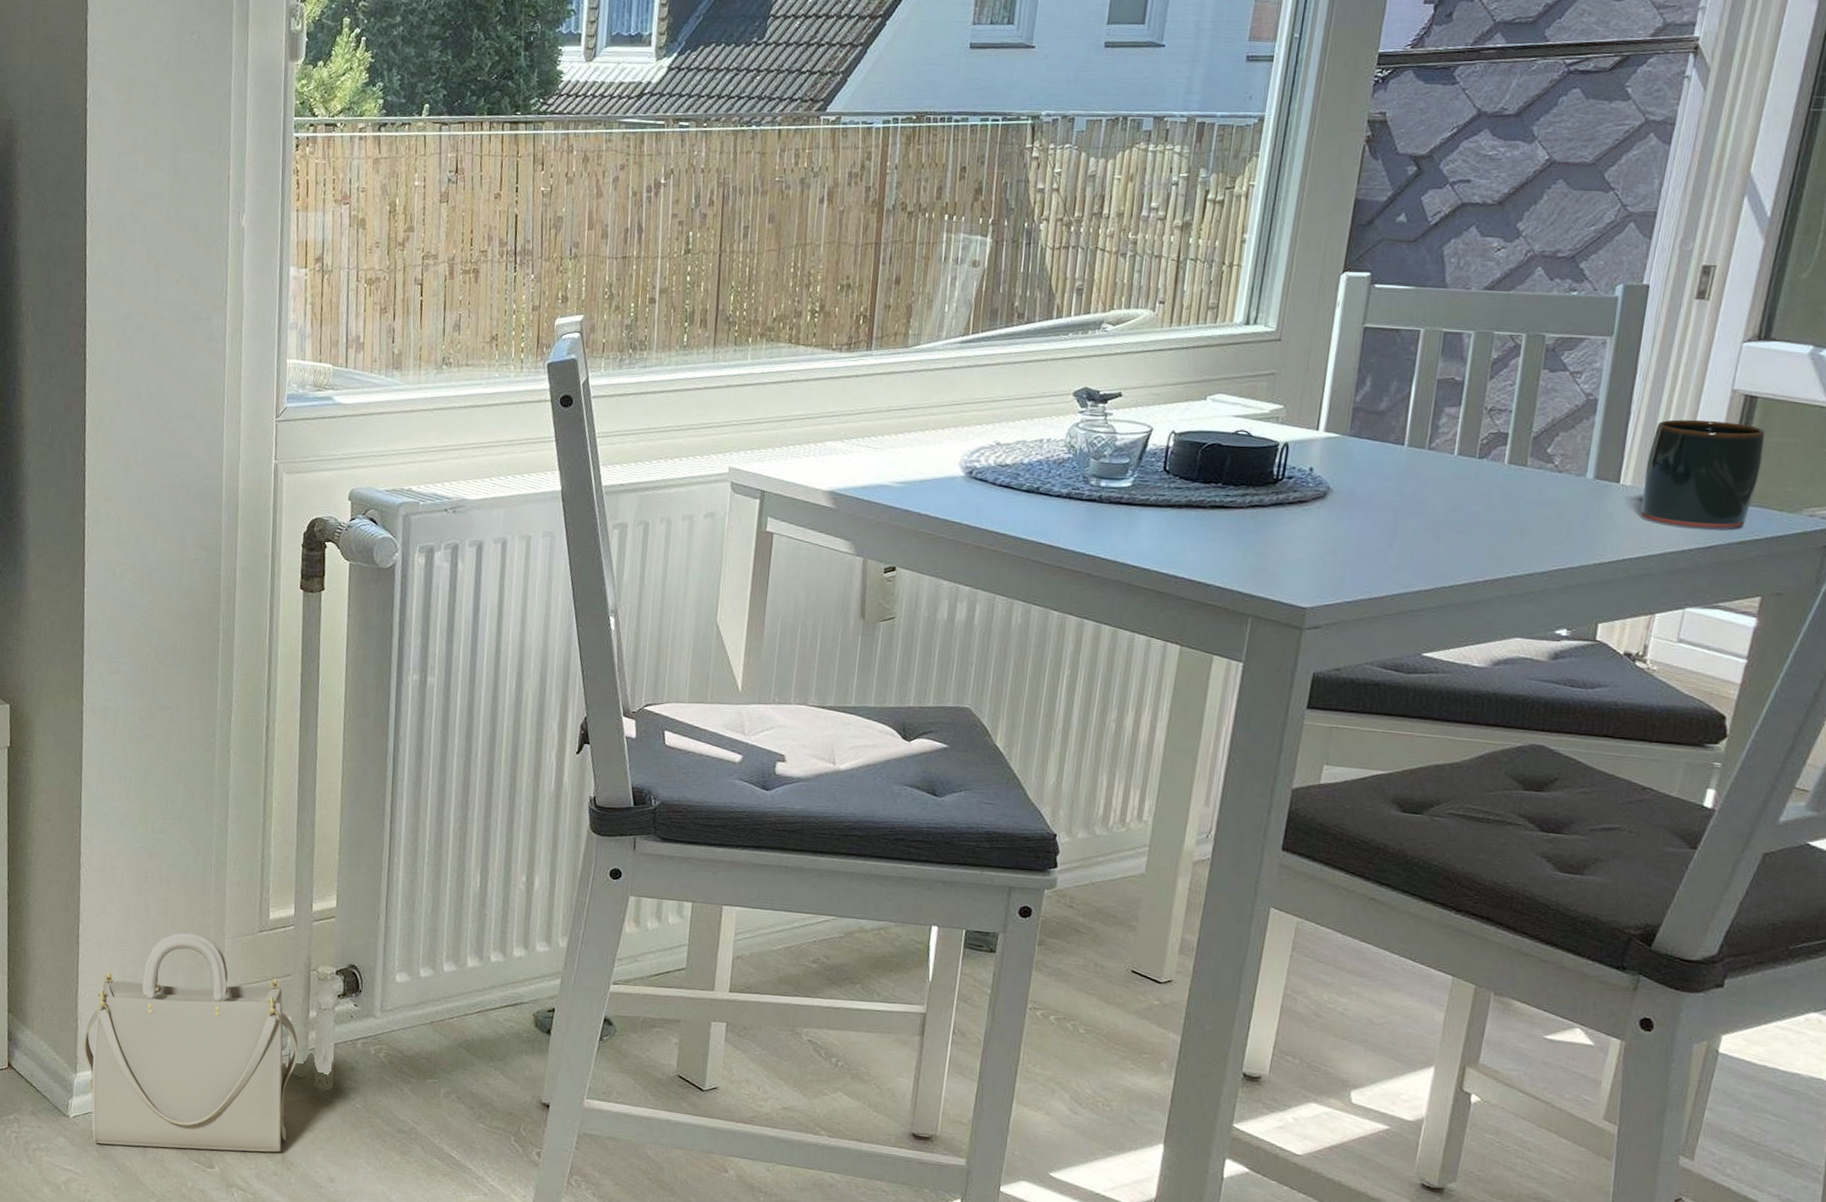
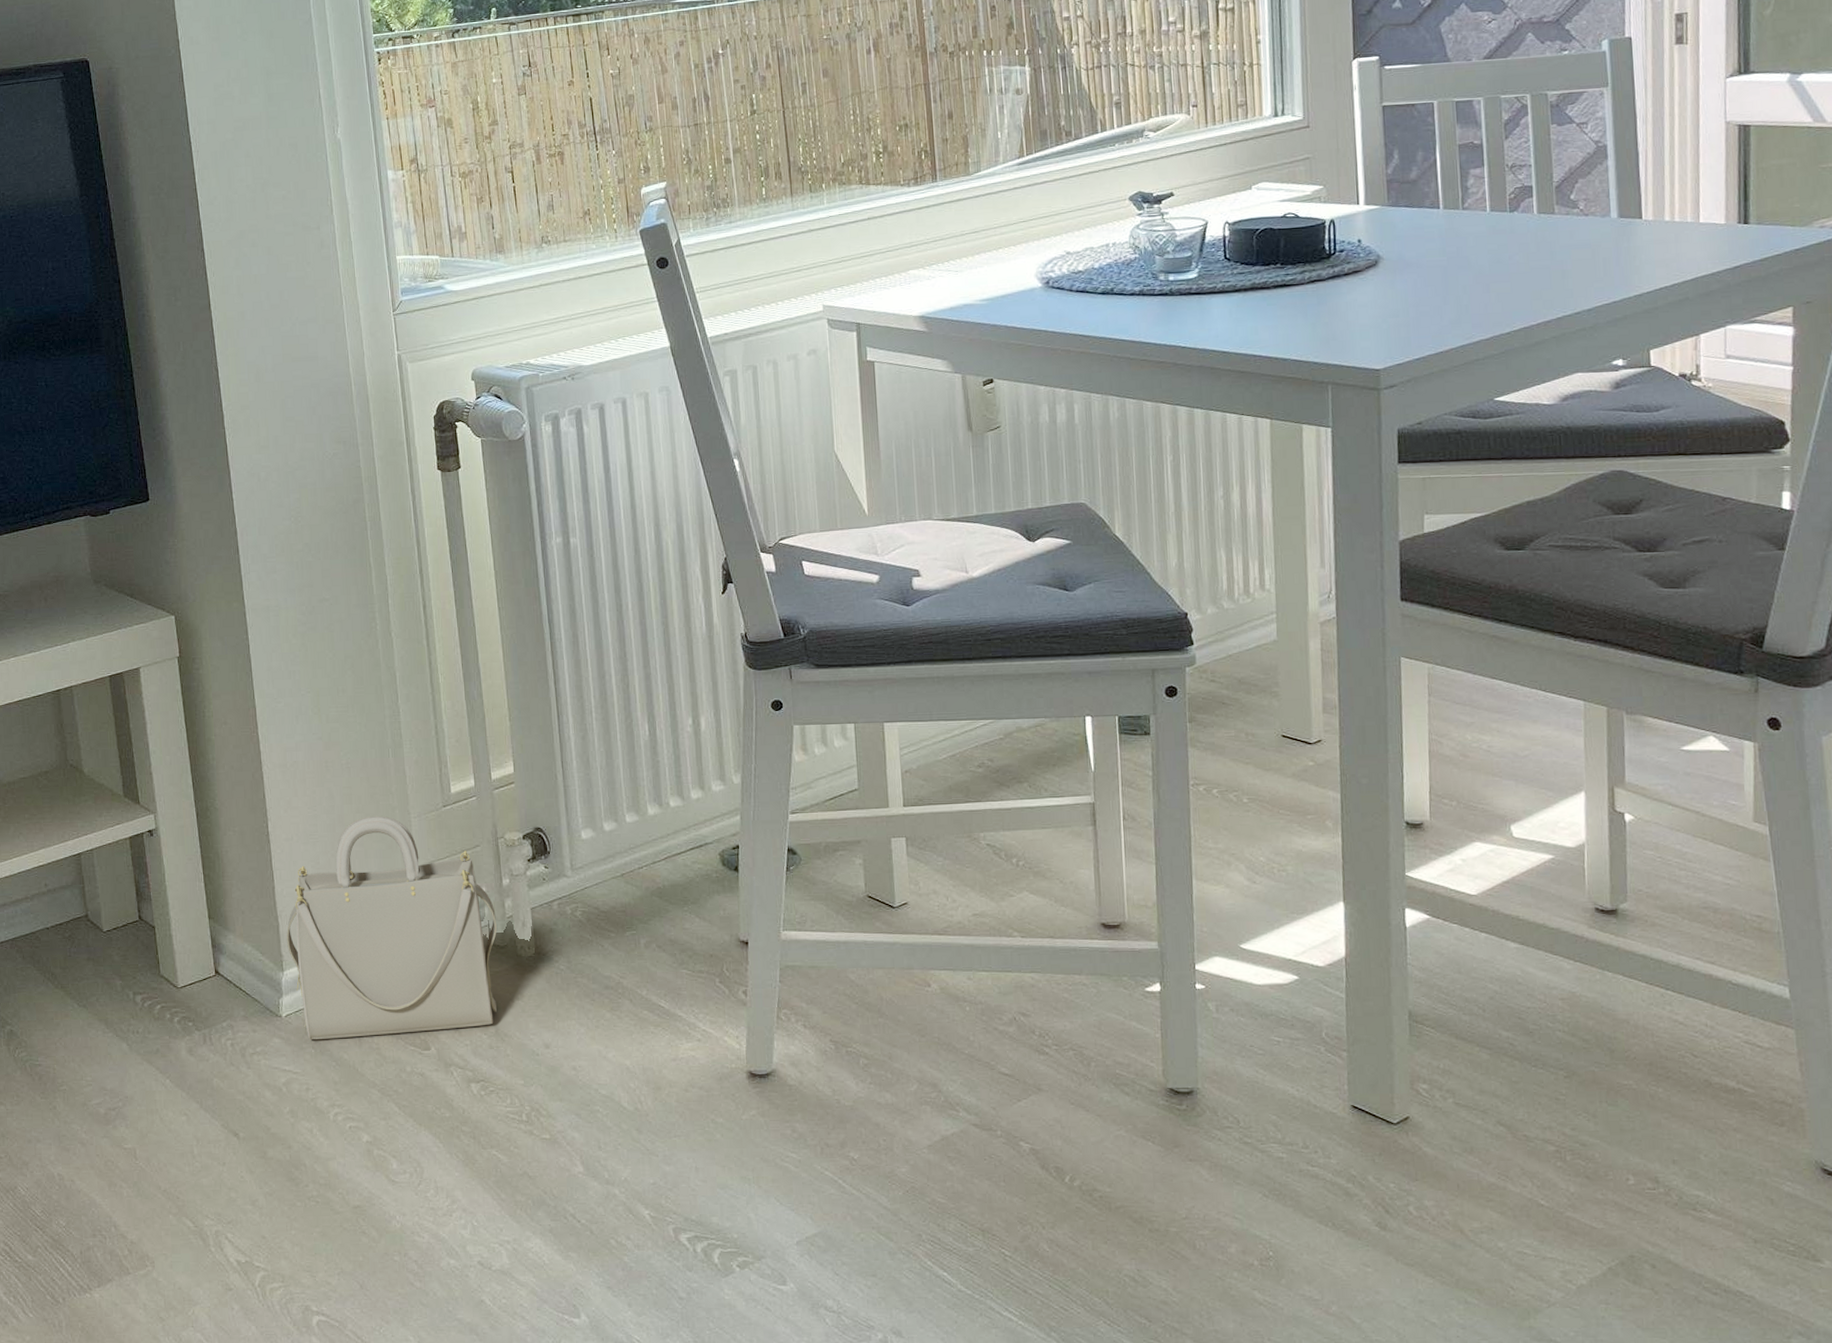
mug: present [1640,419,1766,529] -> none [1662,151,1767,252]

